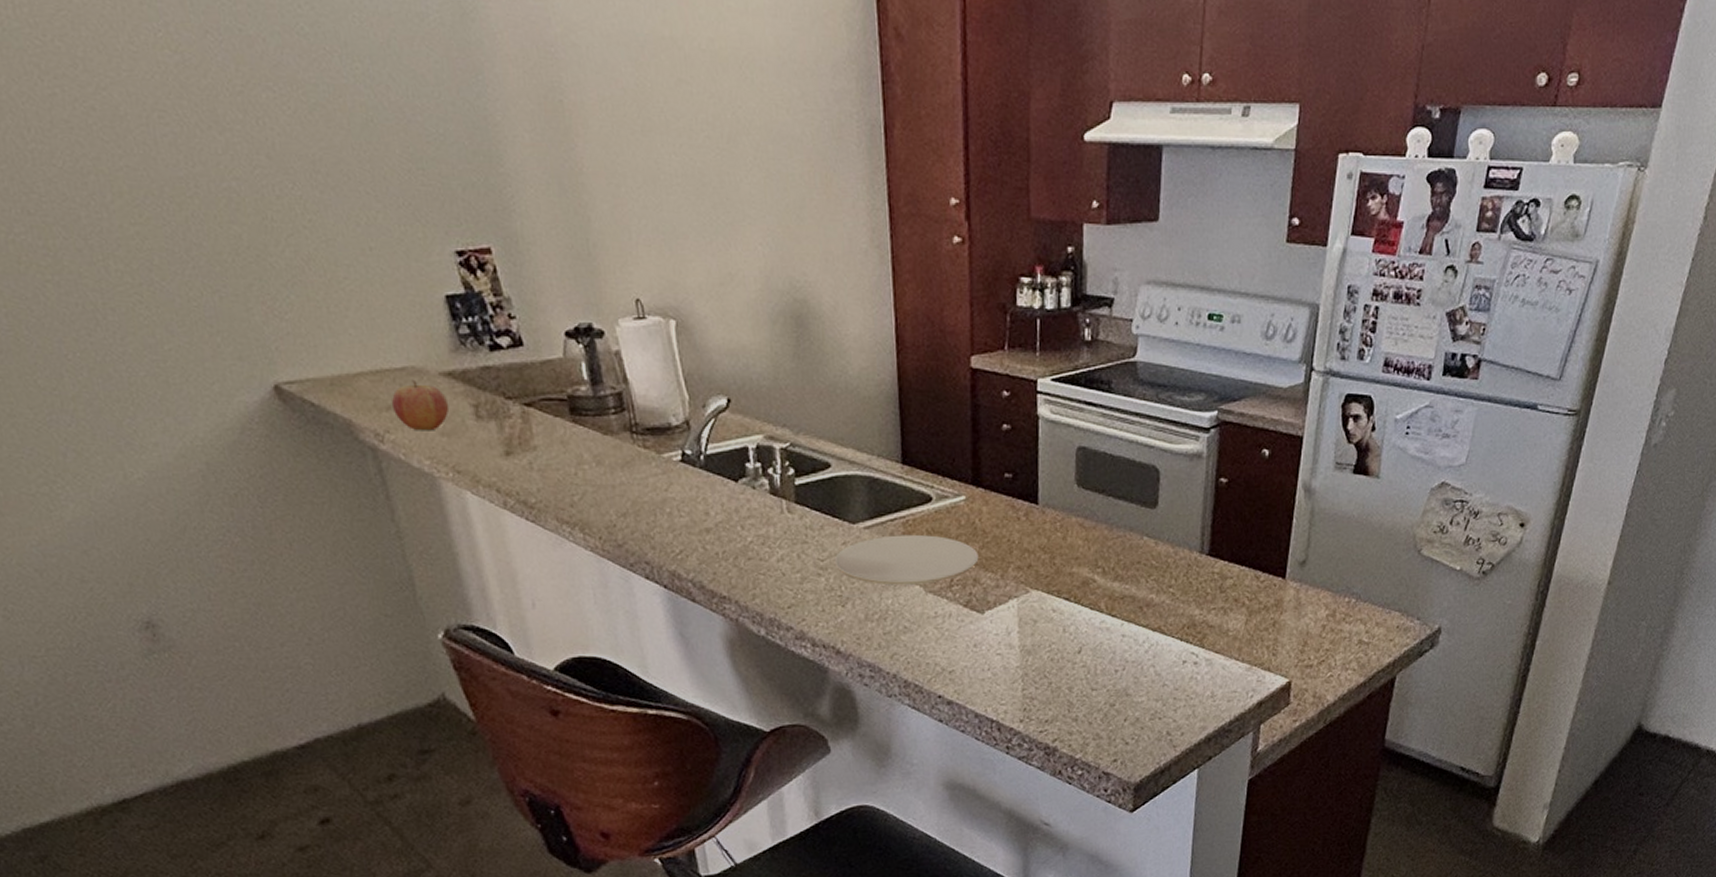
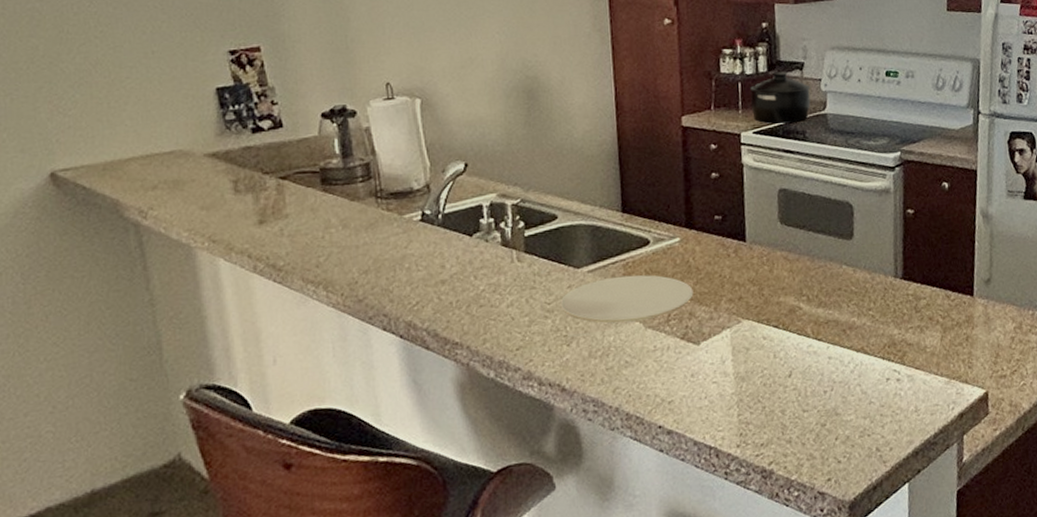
fruit: present [391,379,449,431] -> none [157,161,211,207]
saucepan: none [1050,308,1120,370] -> present [750,71,811,124]

